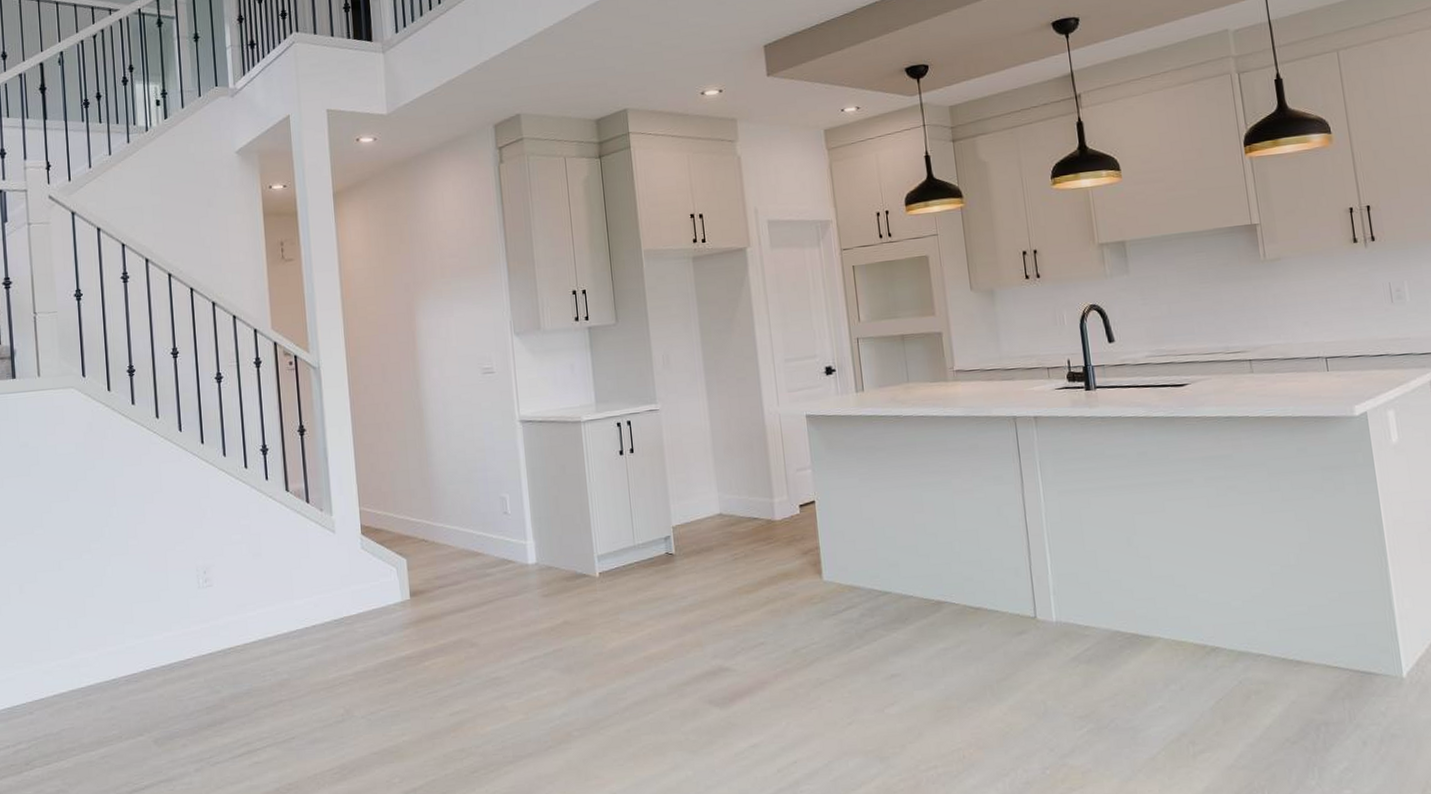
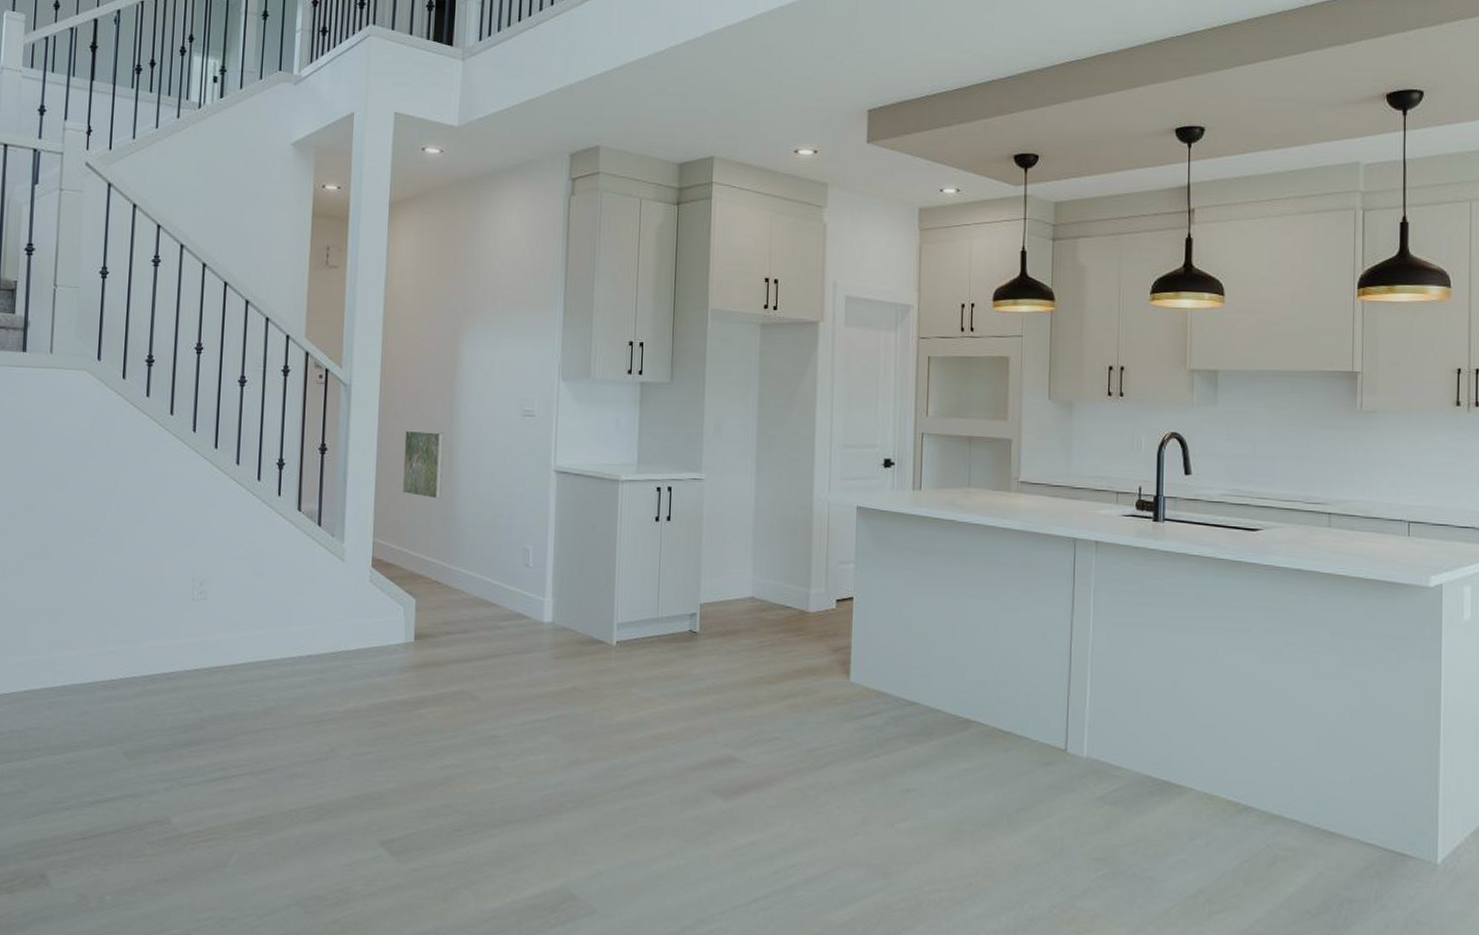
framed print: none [376,400,417,463] -> present [402,430,444,499]

